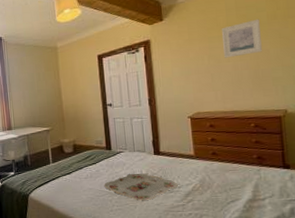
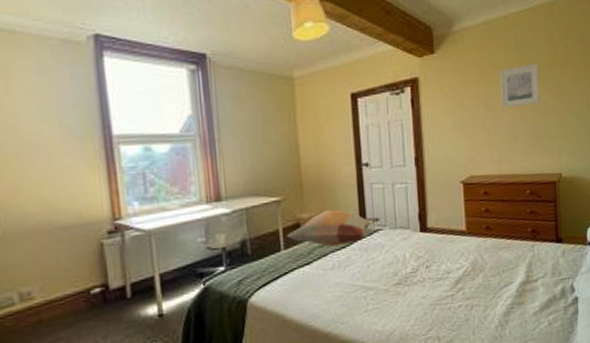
decorative pillow: none [53,136,122,163] -> present [286,209,380,247]
serving tray: present [104,173,178,200] -> none [356,257,447,294]

